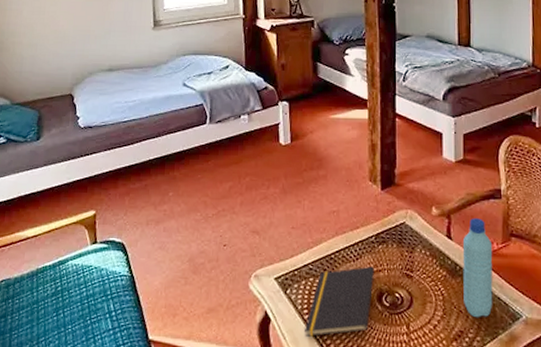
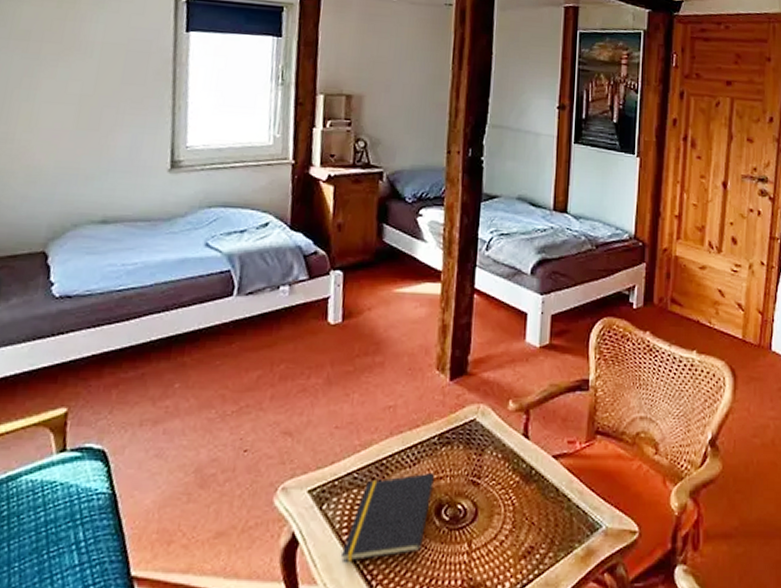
water bottle: present [462,218,493,317] -> none [537,413,575,529]

